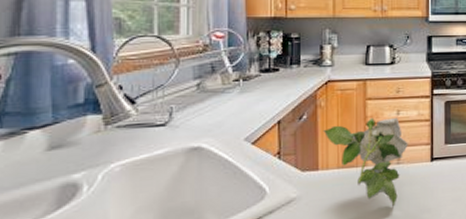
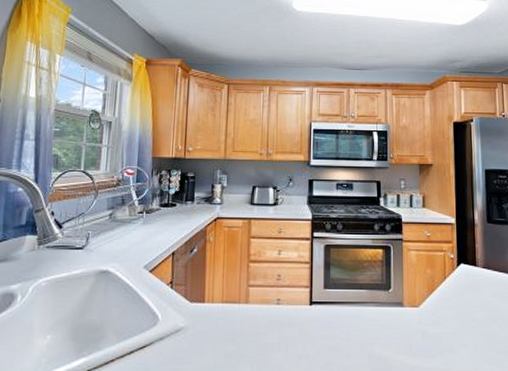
flower: present [323,117,408,207] -> none [210,256,288,348]

